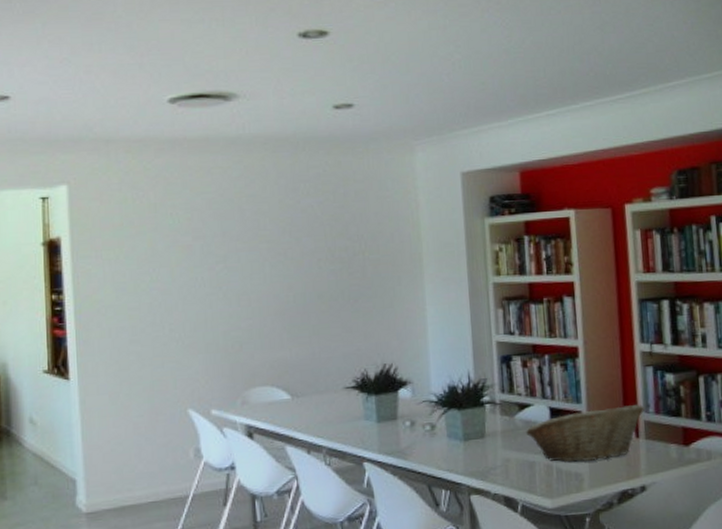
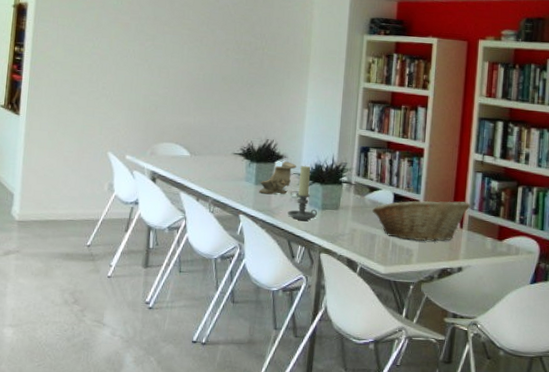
decorative bowl: none [383,388,426,432] -> present [259,161,297,195]
candle holder: none [422,389,459,458] -> present [287,165,317,221]

